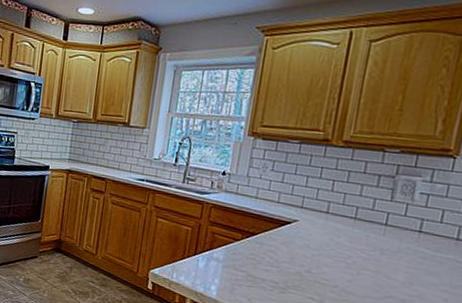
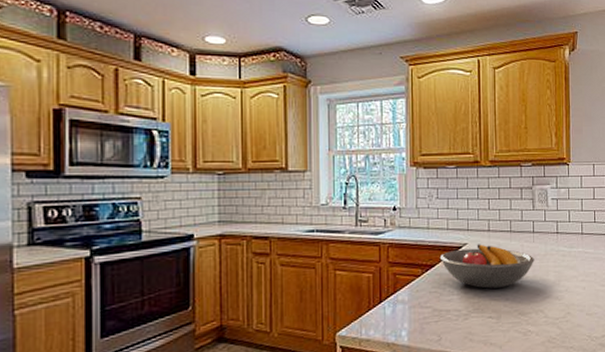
fruit bowl: none [263,223,381,274] -> present [439,244,534,289]

